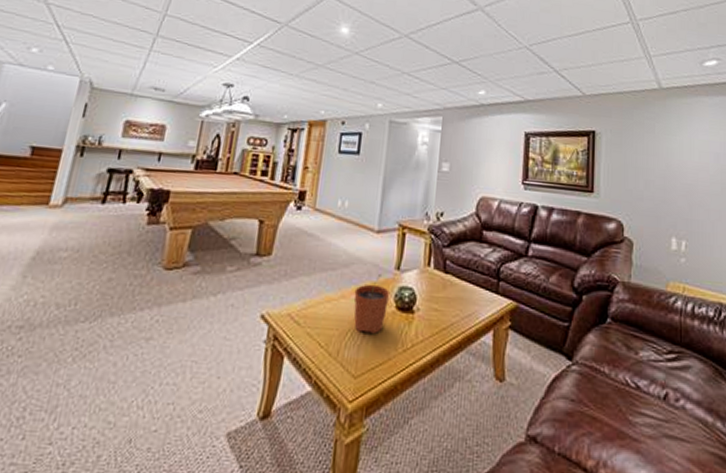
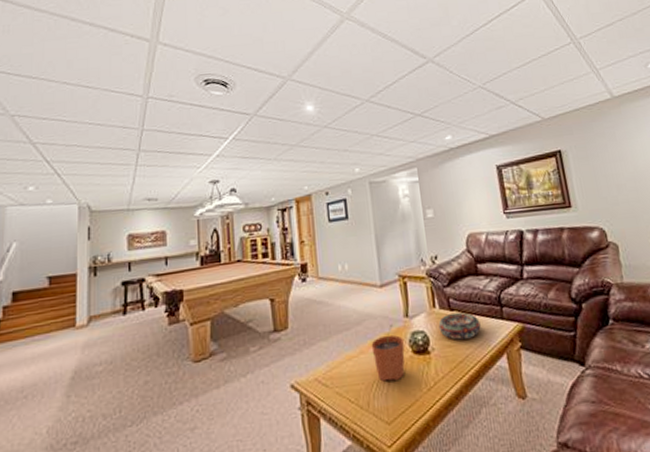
decorative bowl: none [428,275,473,306] -> present [438,312,481,340]

